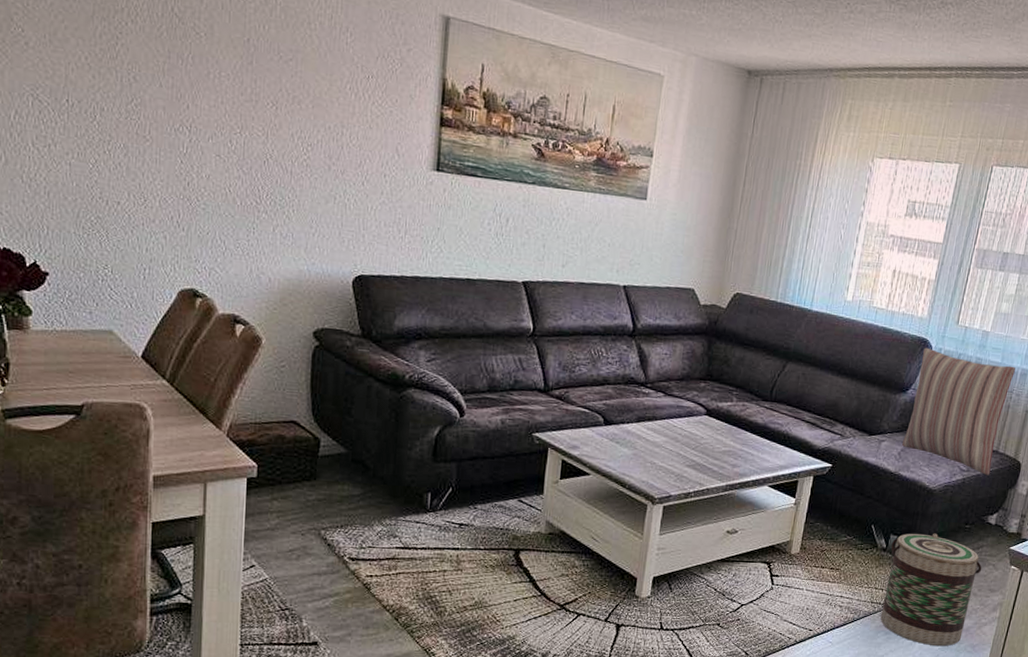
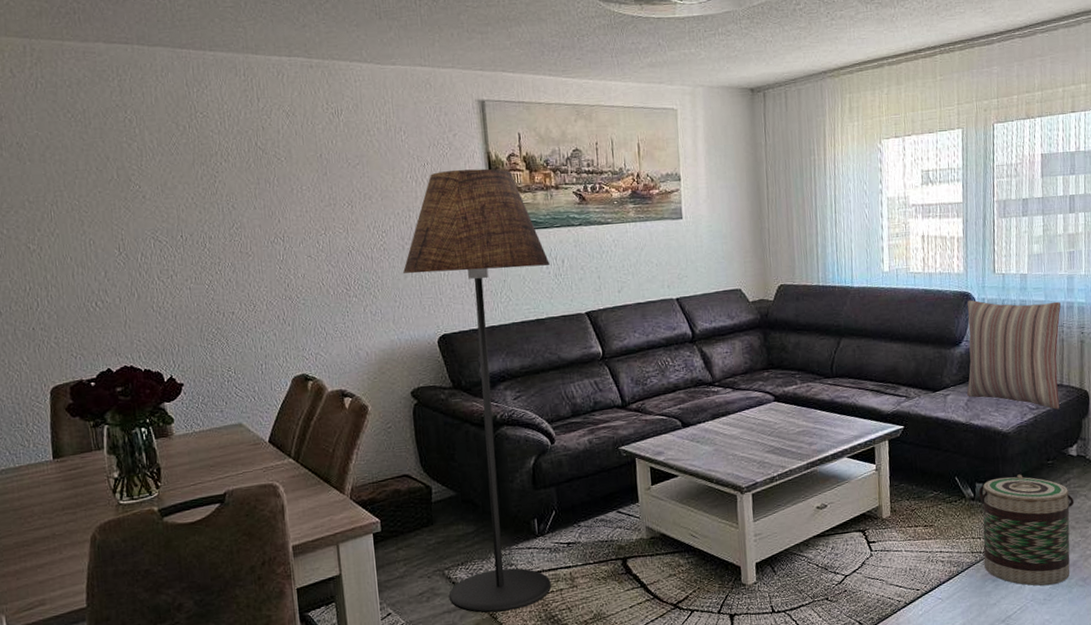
floor lamp: none [322,89,493,584] -> present [402,168,552,613]

